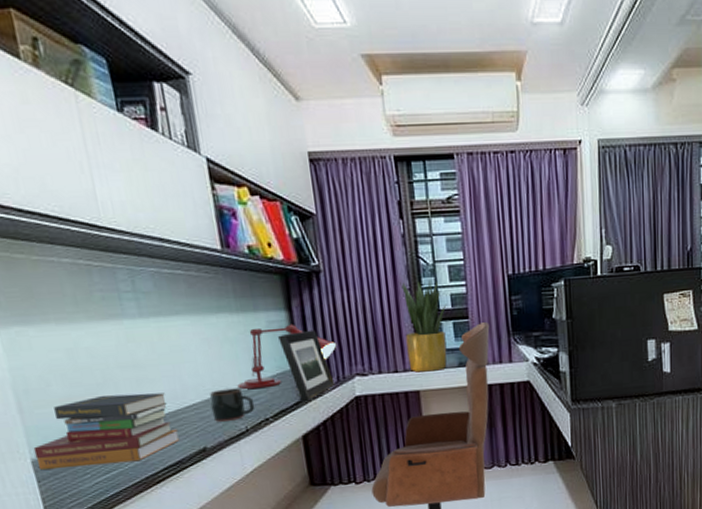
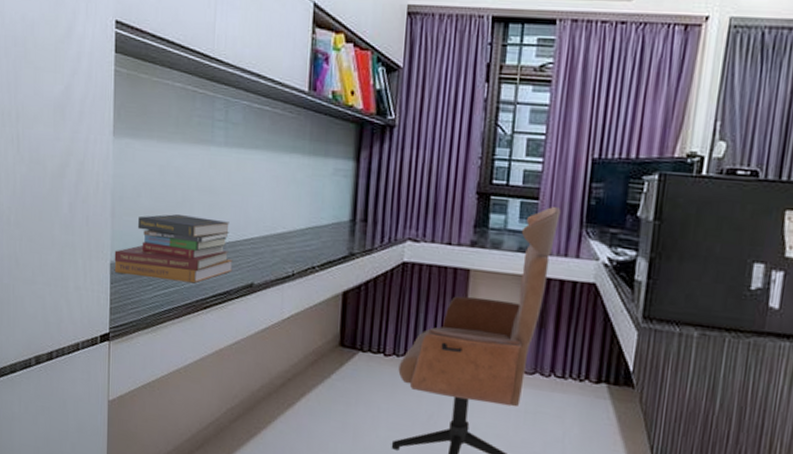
mug: present [209,388,255,422] -> none [265,228,306,262]
desk lamp: present [237,324,336,390] -> none [294,173,394,236]
picture frame: present [278,329,335,403] -> none [341,184,386,258]
planter: present [400,277,447,373] -> none [464,149,518,252]

